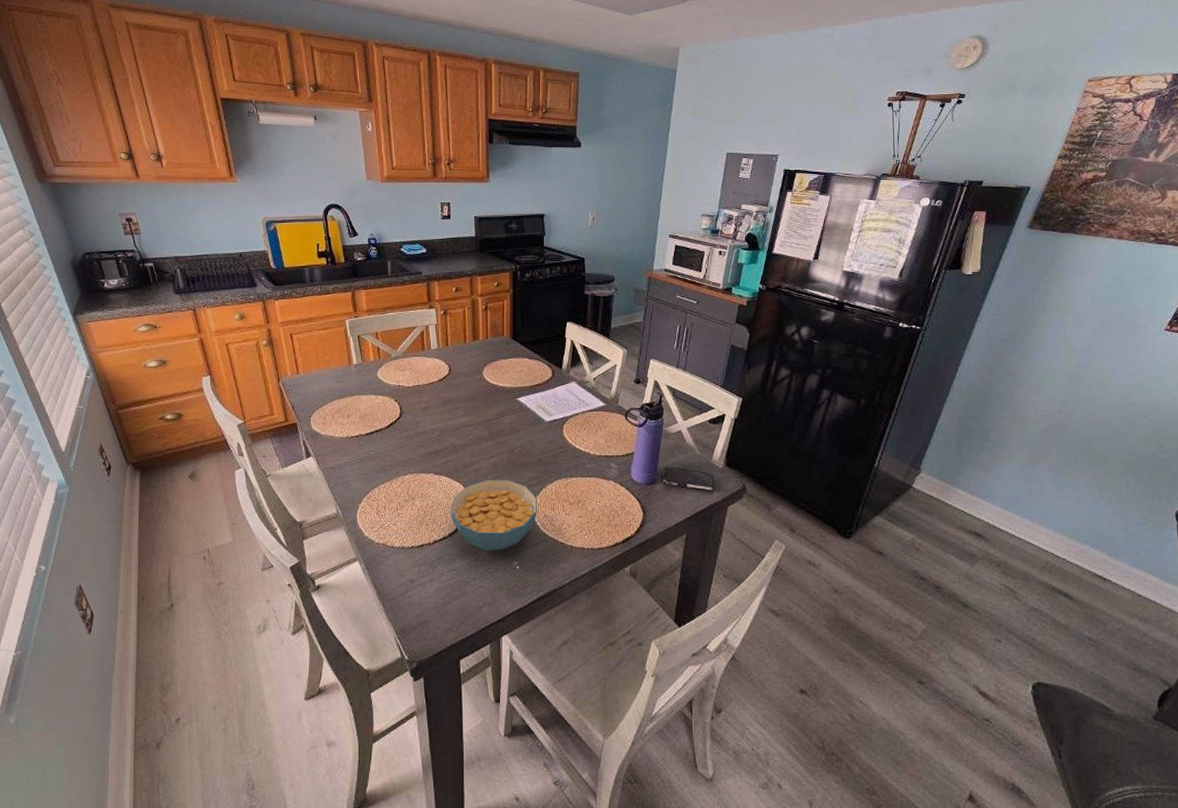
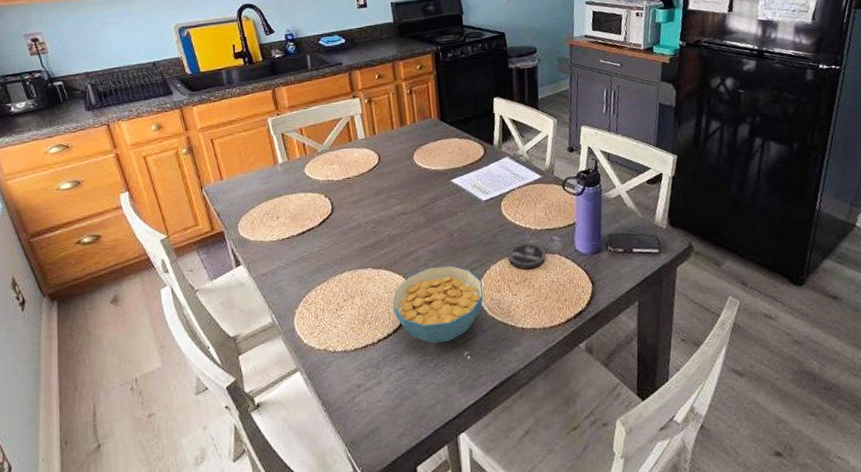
coaster: none [565,467,602,492] -> present [508,243,546,270]

